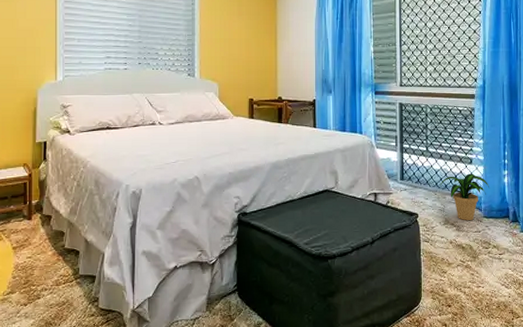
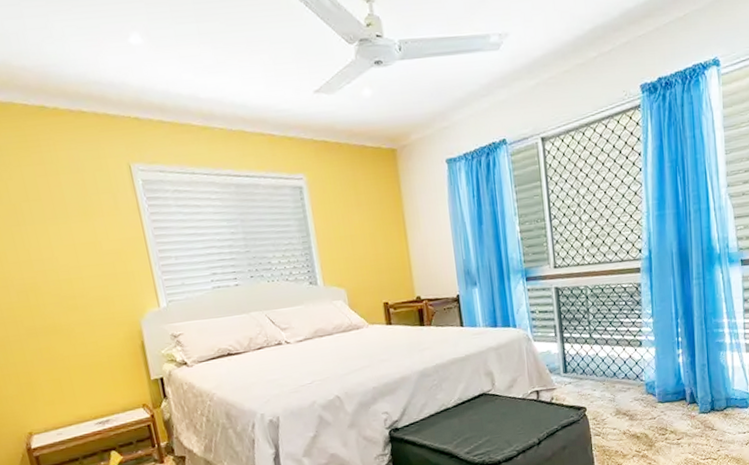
potted plant: present [440,173,490,221] -> none [607,356,664,409]

